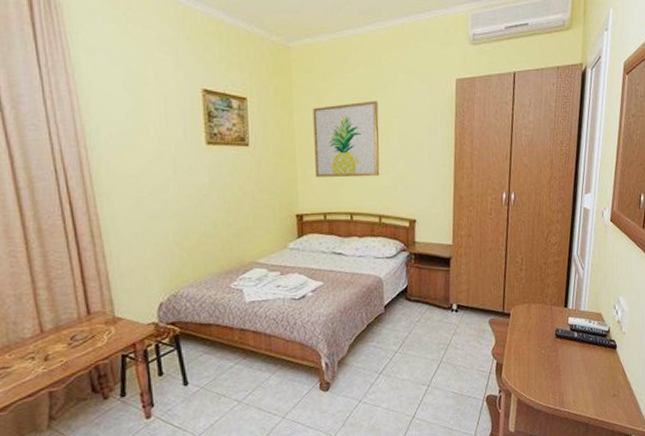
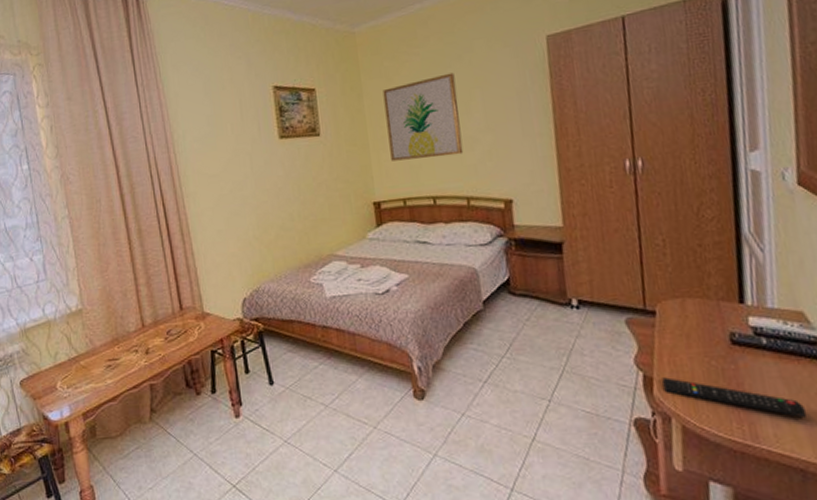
remote control: none [509,363,594,388] -> present [662,377,807,419]

